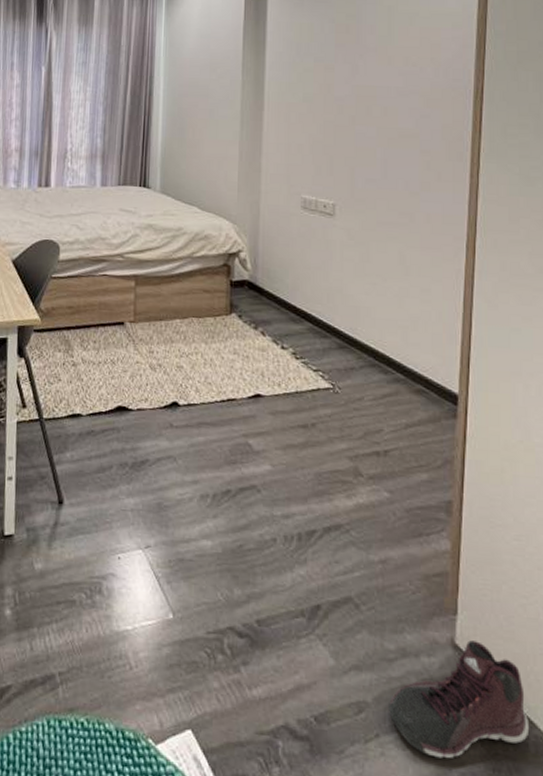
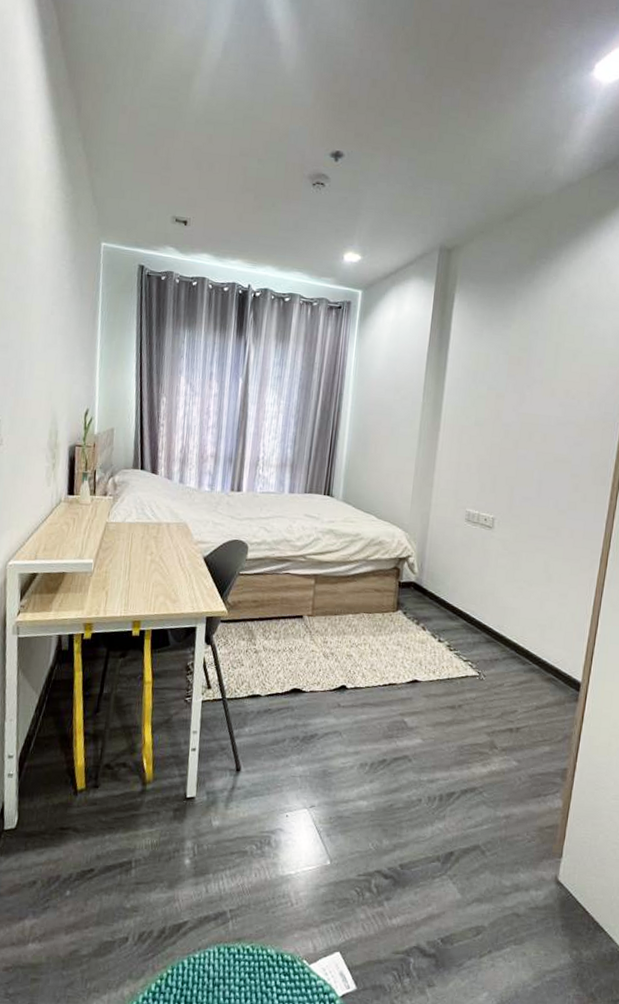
sneaker: present [389,640,530,759] -> none [501,877,609,968]

